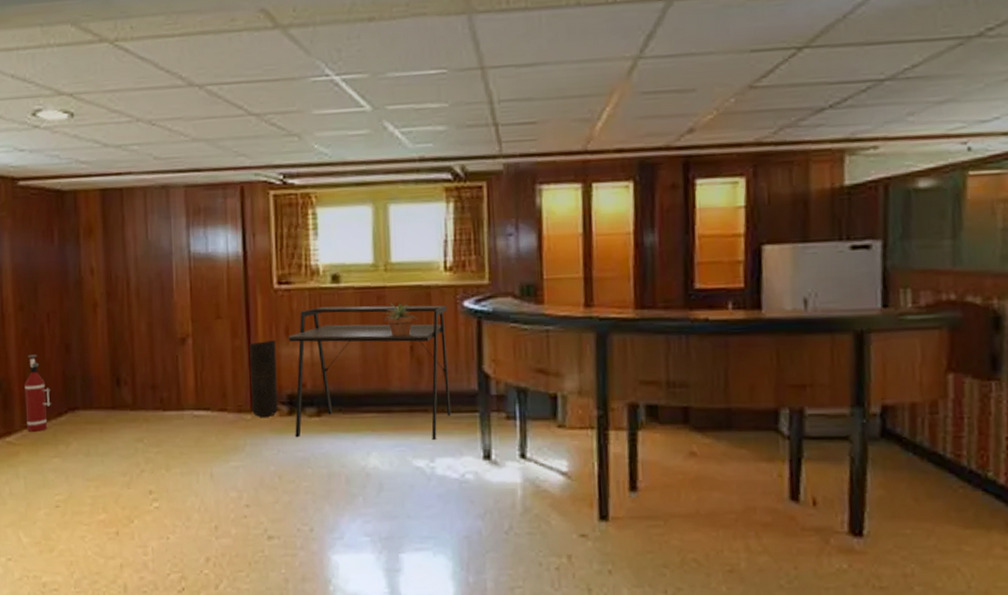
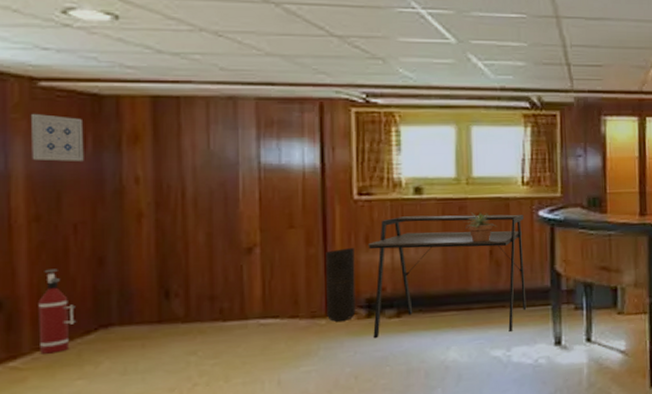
wall art: none [13,211,52,255] -> present [30,114,84,161]

